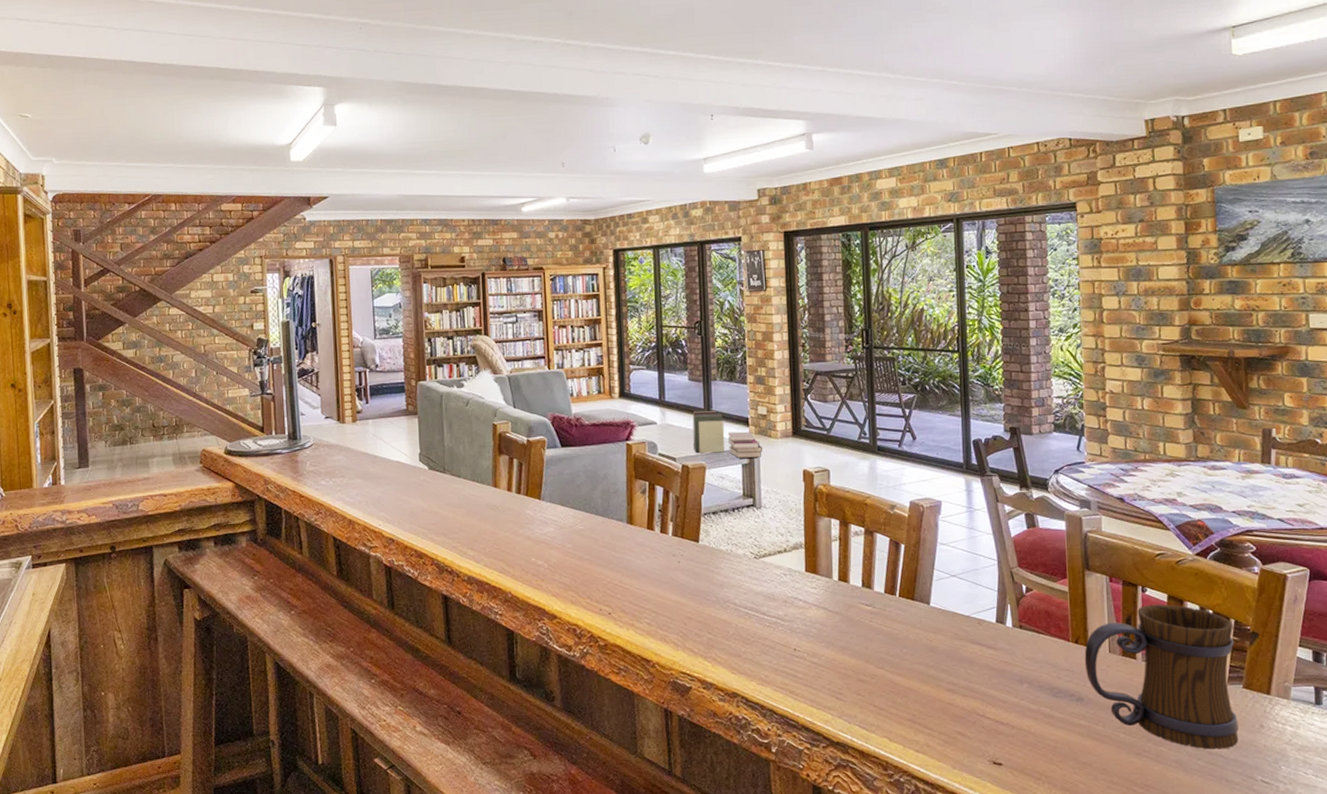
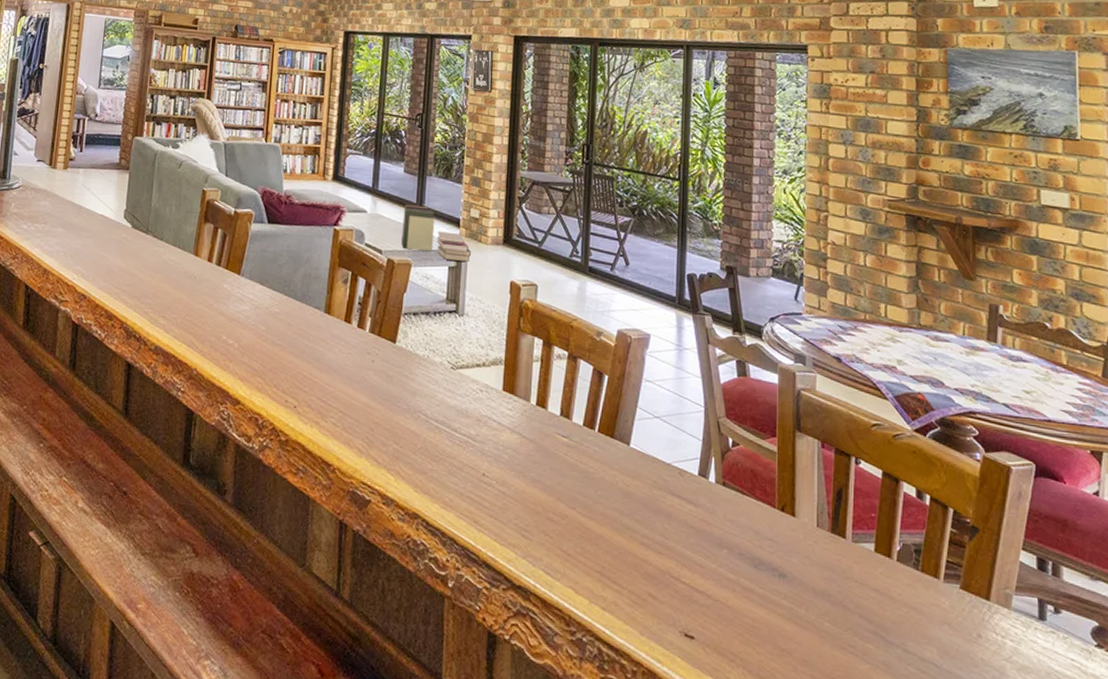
beer mug: present [1084,604,1239,750] -> none [790,478,954,657]

